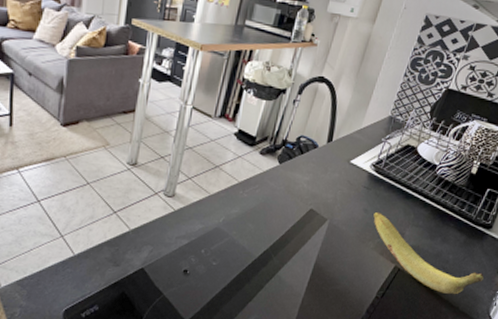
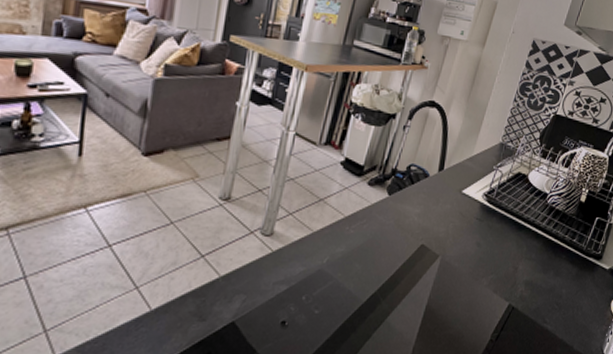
banana: present [373,212,484,295] -> none [486,246,596,333]

